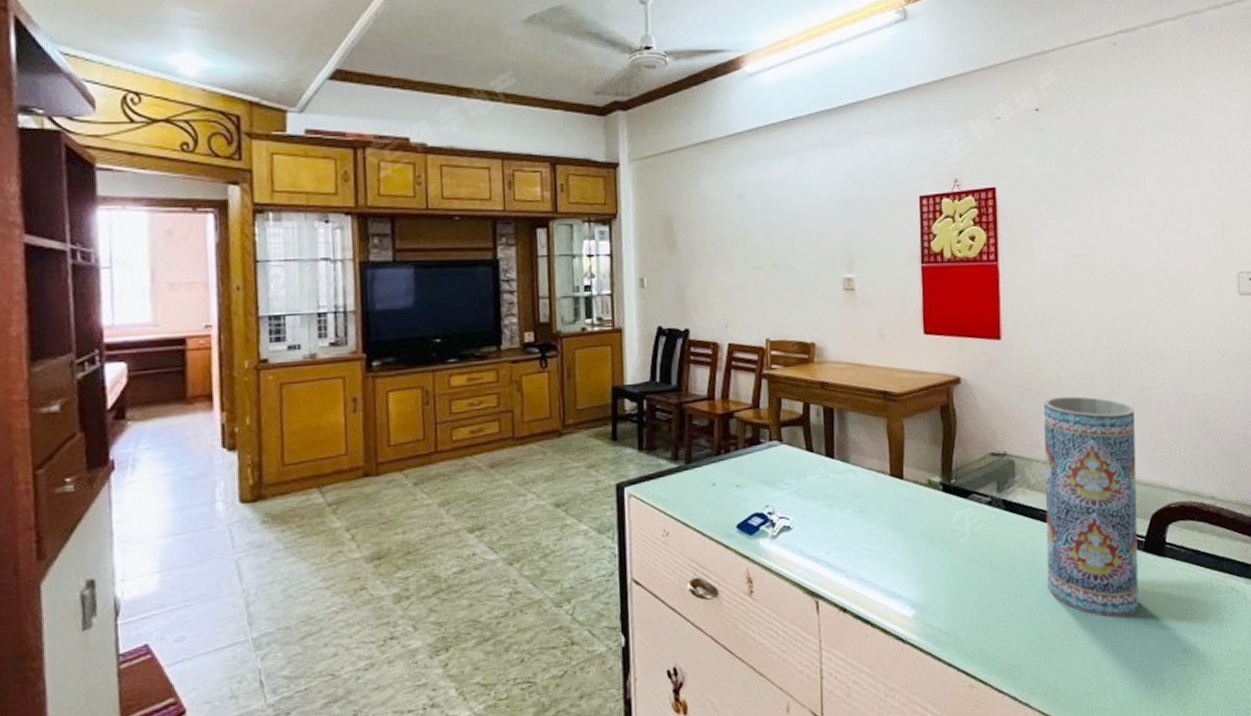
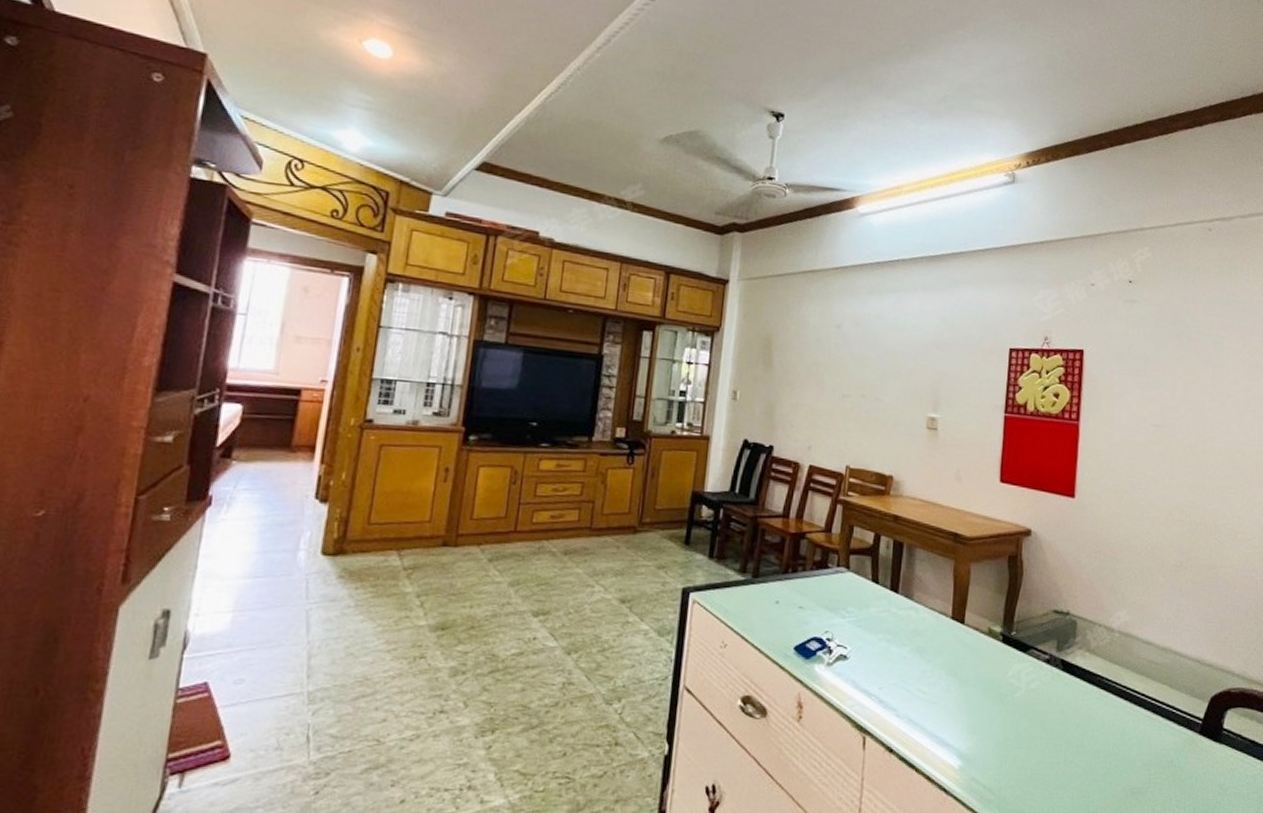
vase: present [1044,396,1139,618] -> none [1098,563,1202,800]

